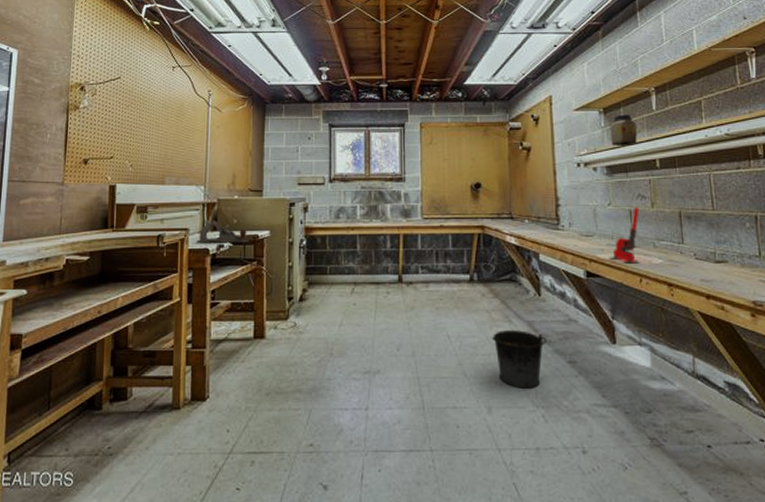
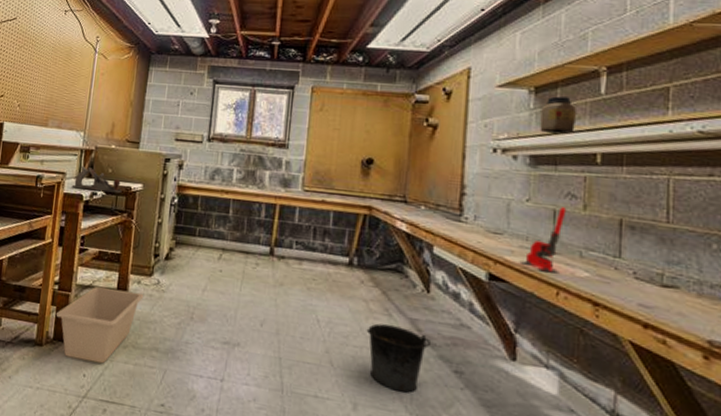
storage bin: none [191,338,282,416] -> present [55,287,144,364]

